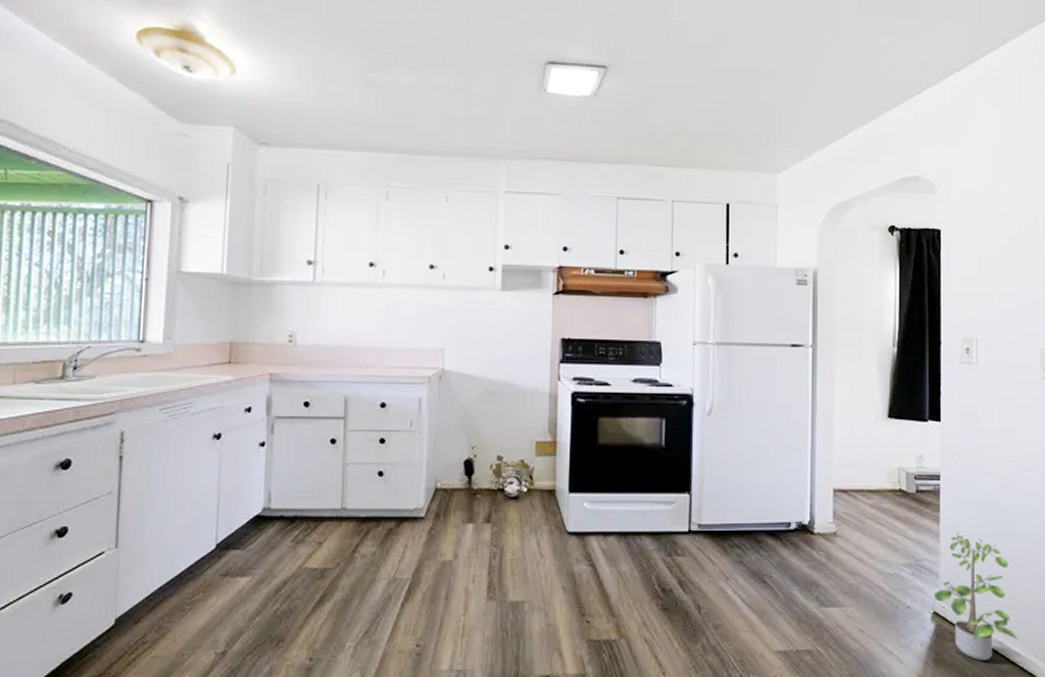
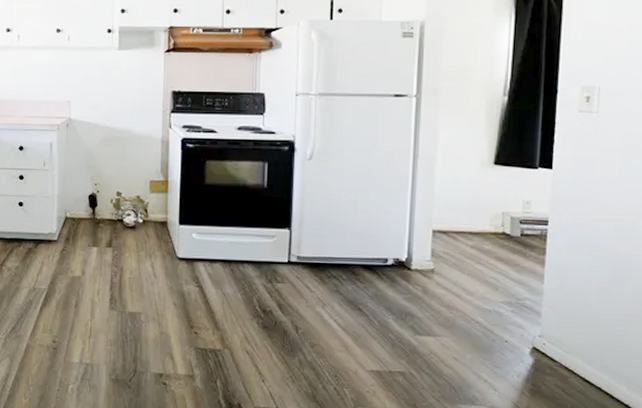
potted plant: present [933,532,1019,661] -> none [534,275,626,396]

